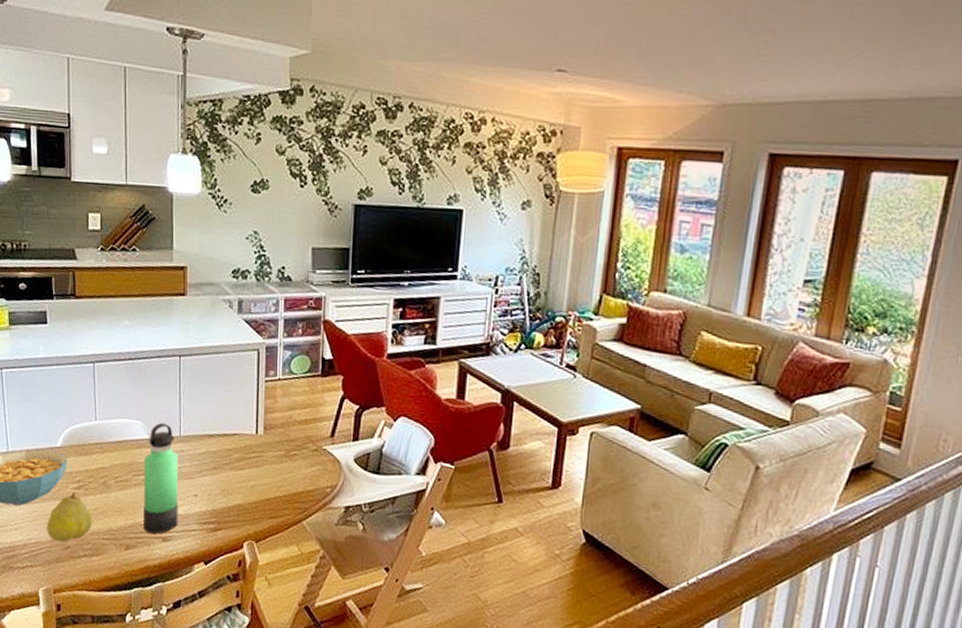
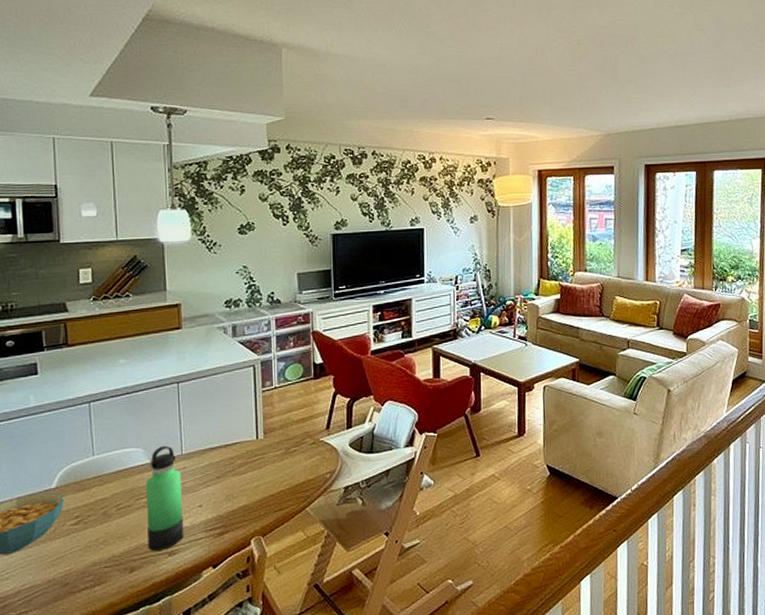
fruit: present [46,491,92,542] -> none [41,527,93,581]

